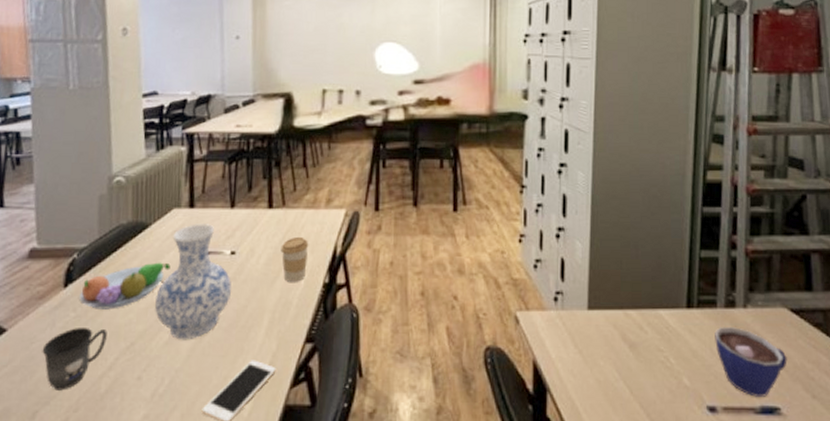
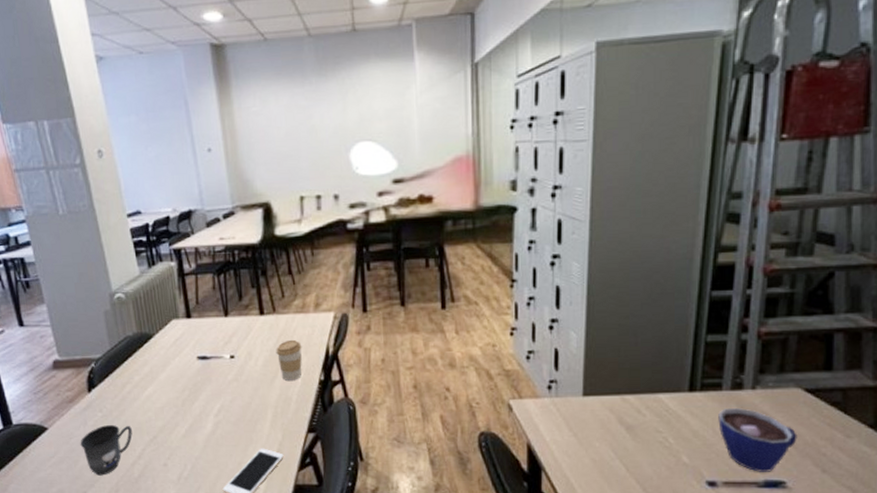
fruit bowl: present [79,262,171,310] -> none [102,367,178,410]
vase: present [154,222,232,340] -> none [168,331,236,433]

